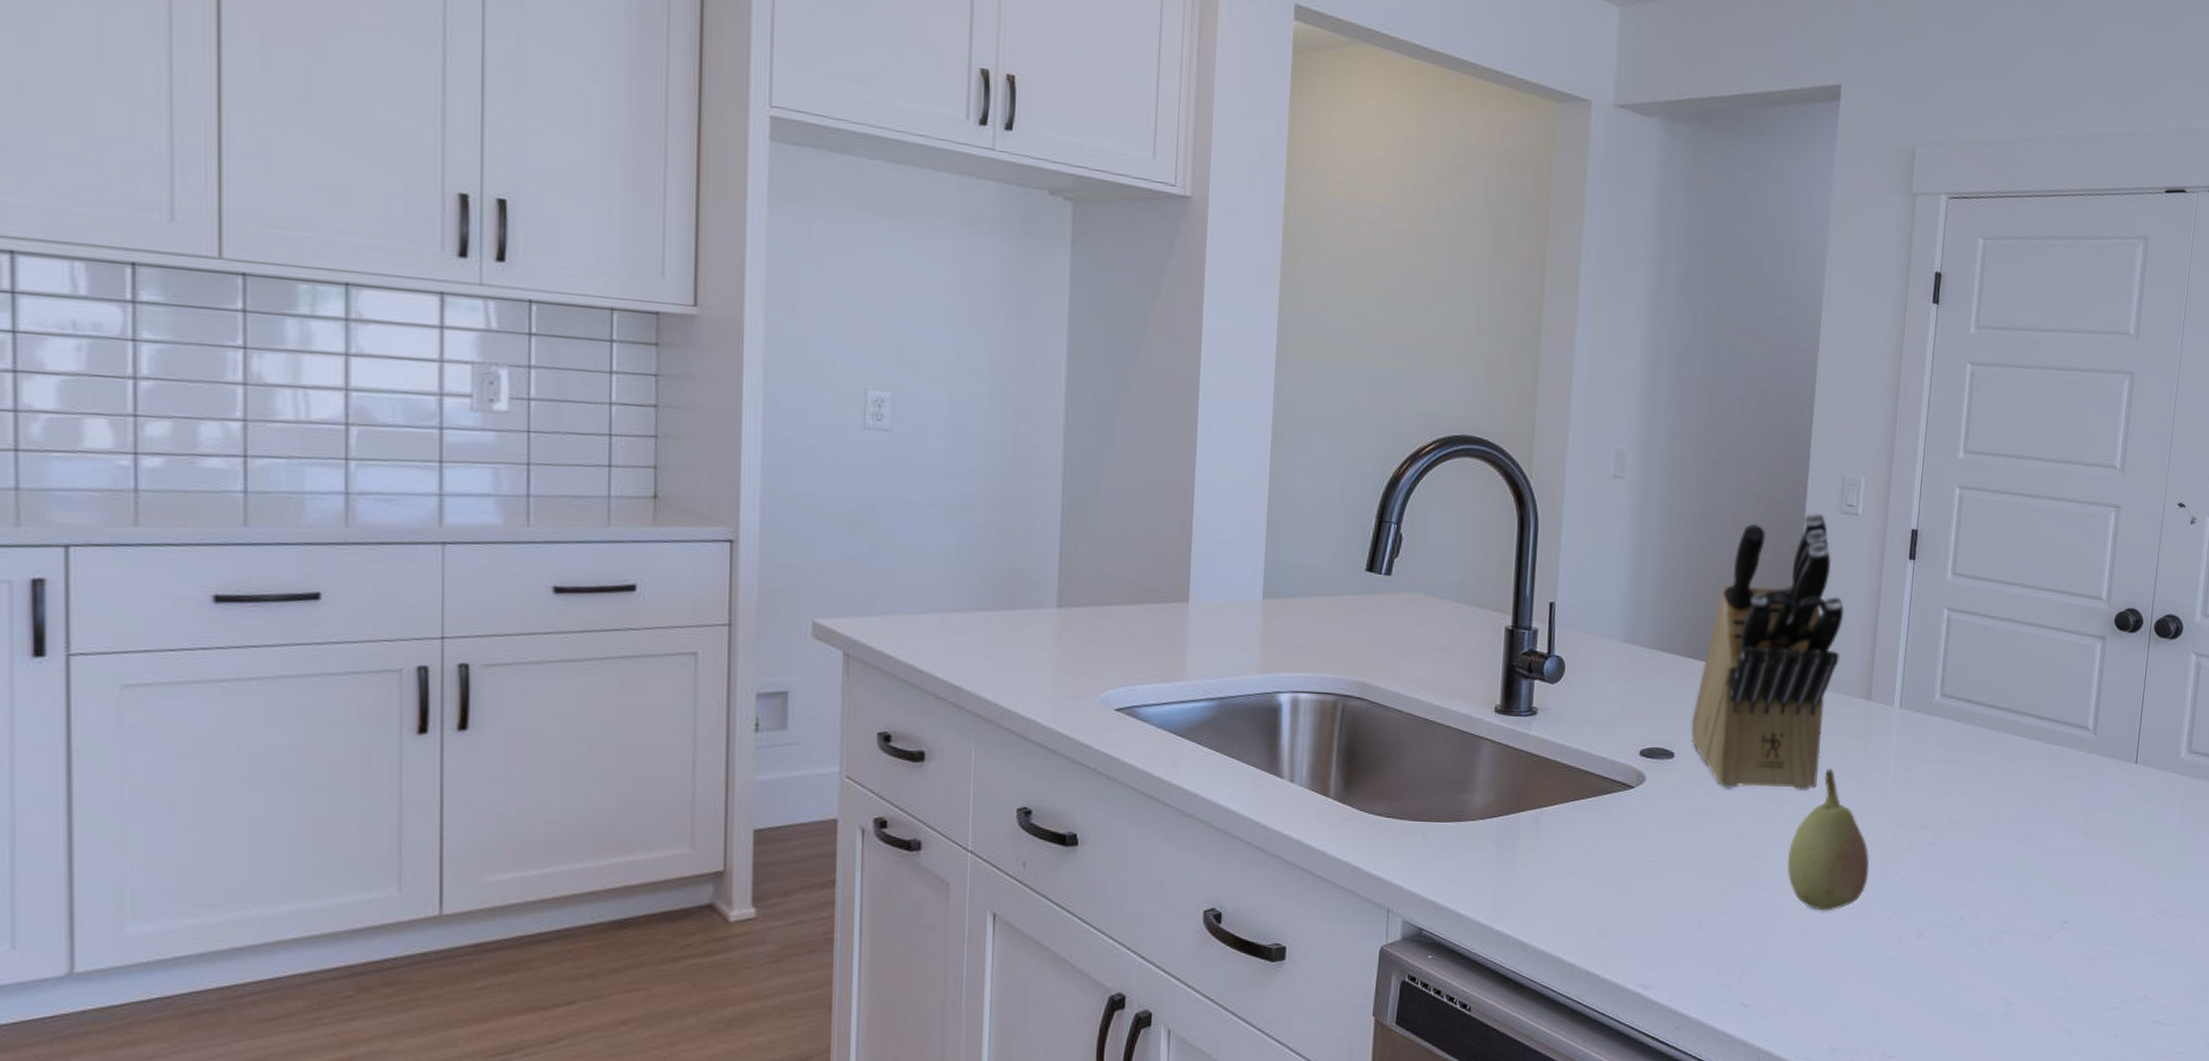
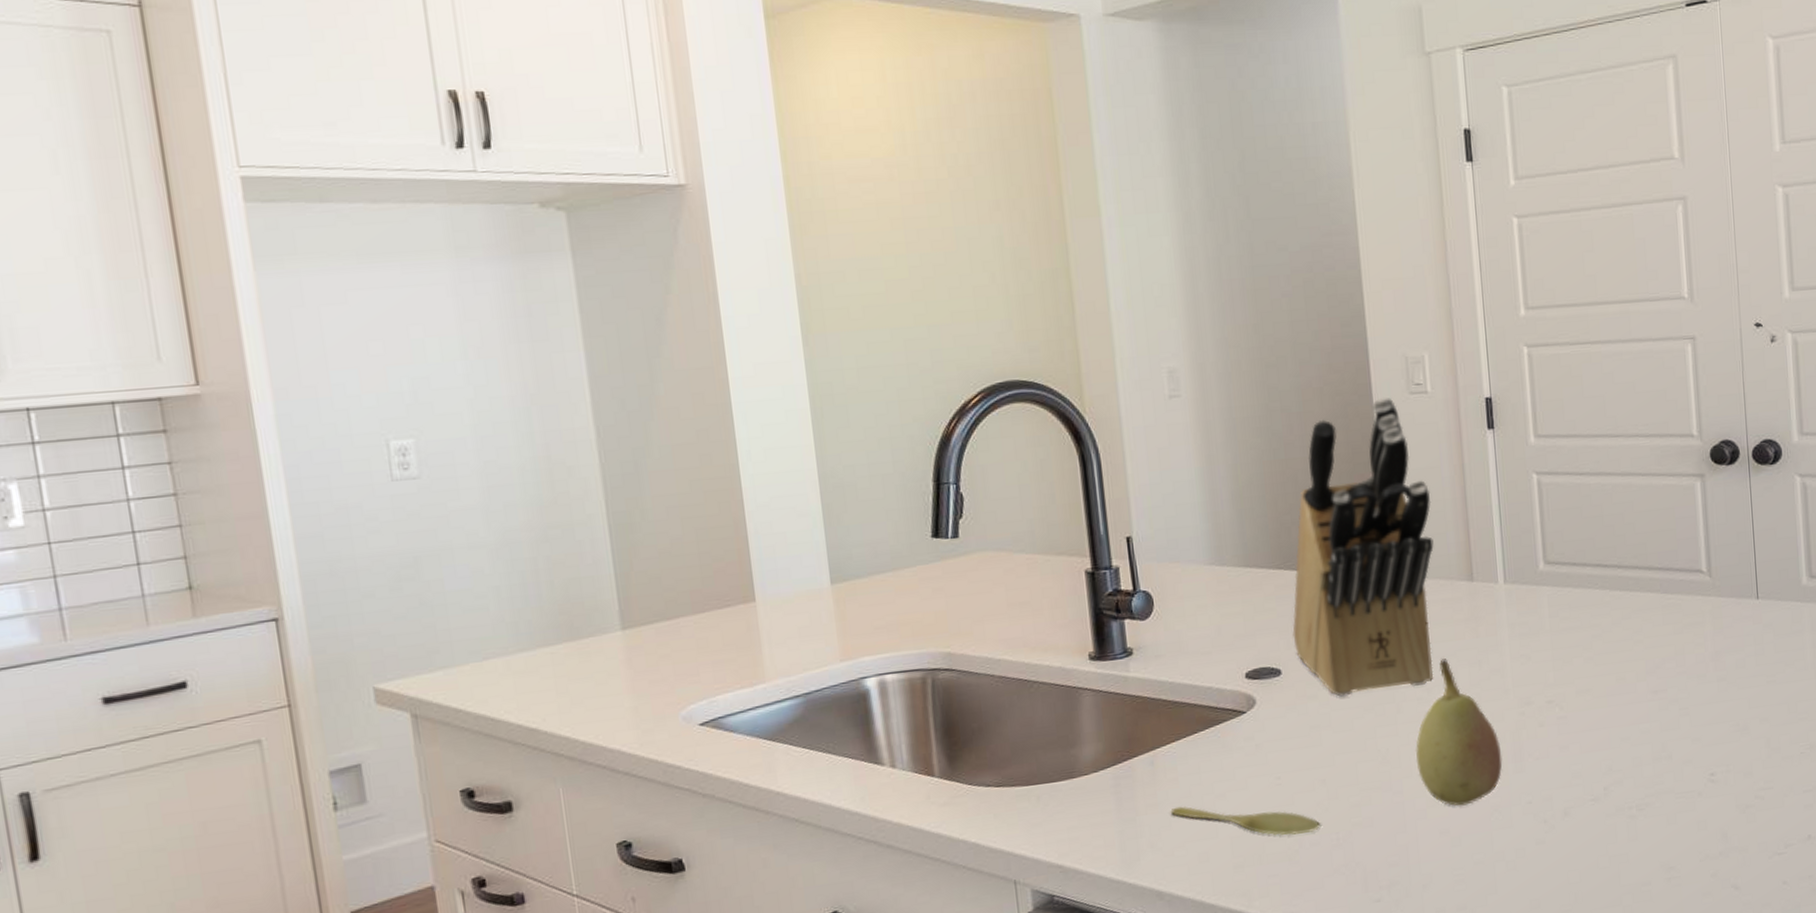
spoon: none [1546,865,1686,911] -> present [1170,806,1320,836]

